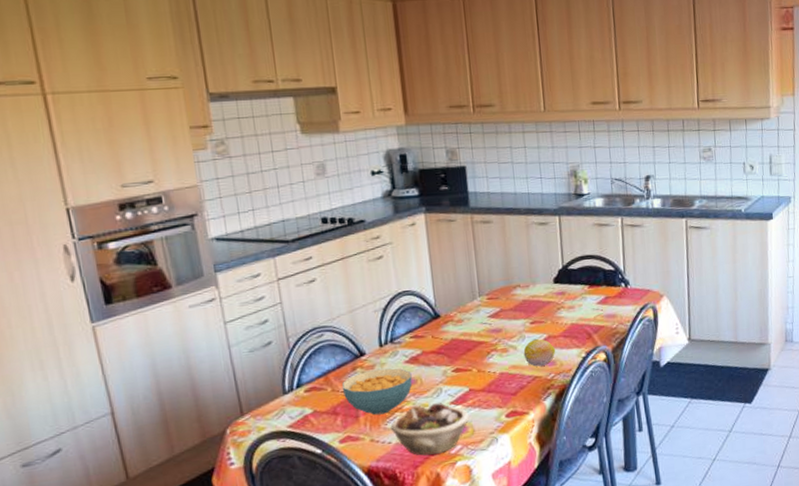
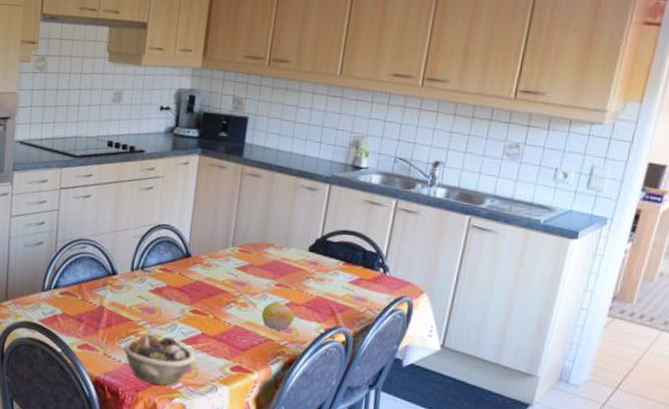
cereal bowl: present [341,368,413,415] -> none [90,290,153,334]

